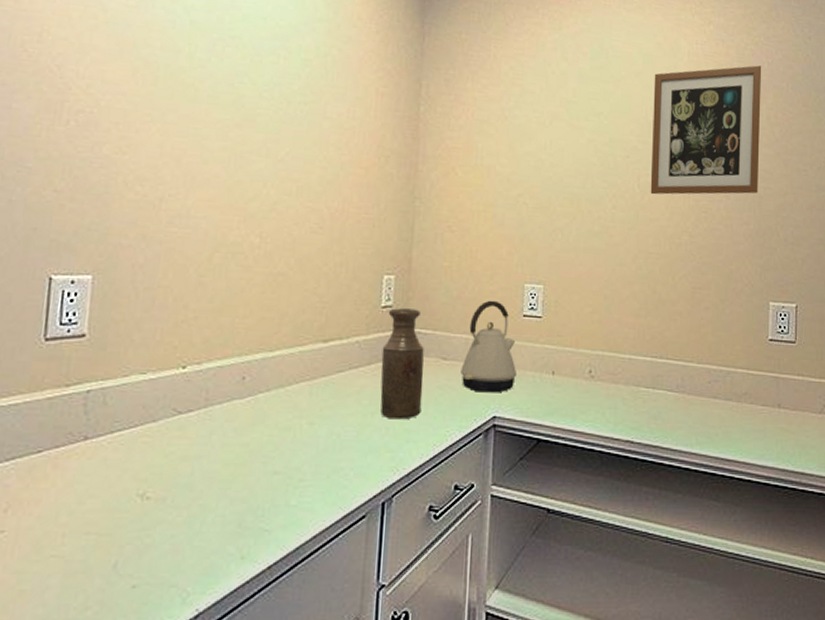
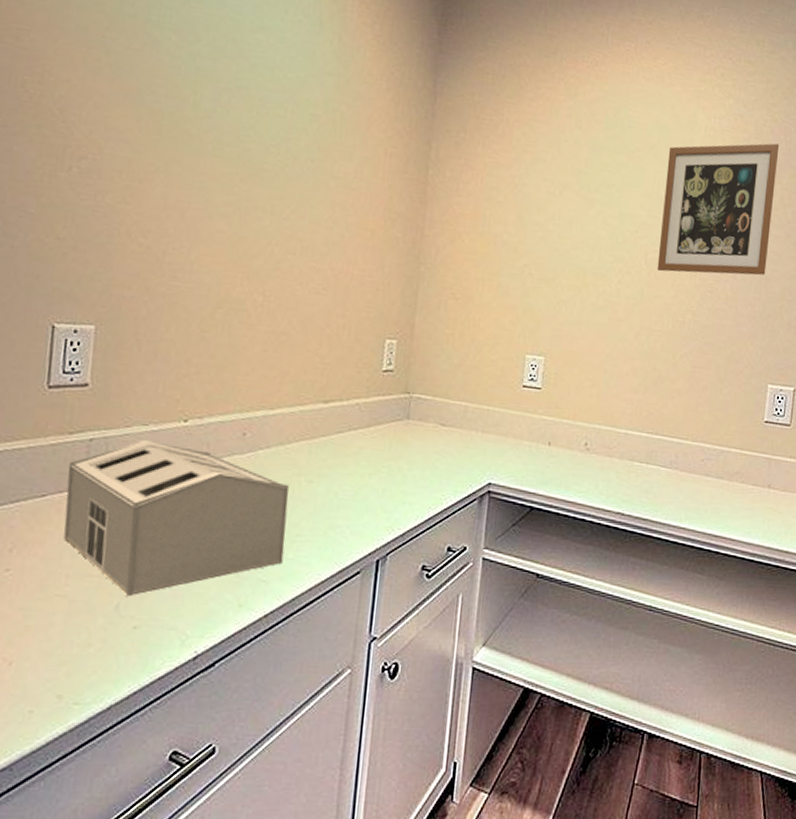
toaster: none [60,389,291,554] -> present [64,440,290,597]
bottle: present [380,308,424,420] -> none [378,372,423,482]
kettle: present [461,300,518,393] -> none [458,369,514,461]

